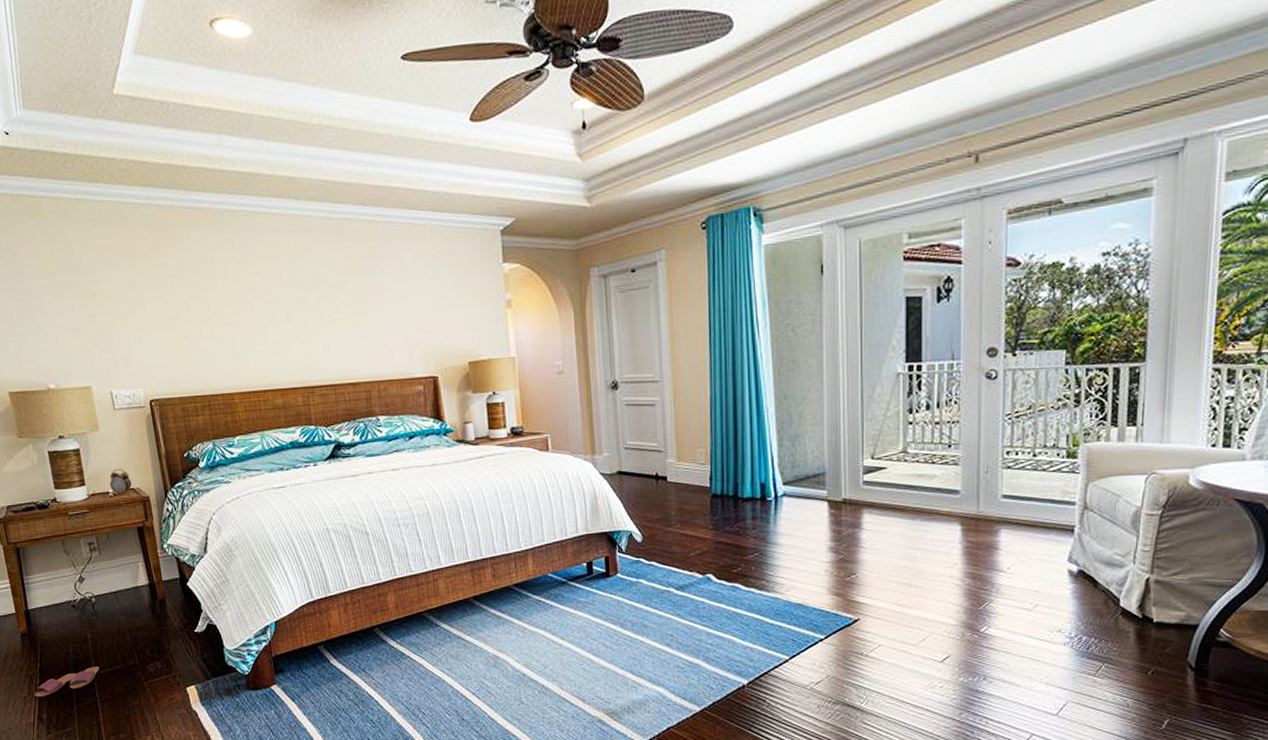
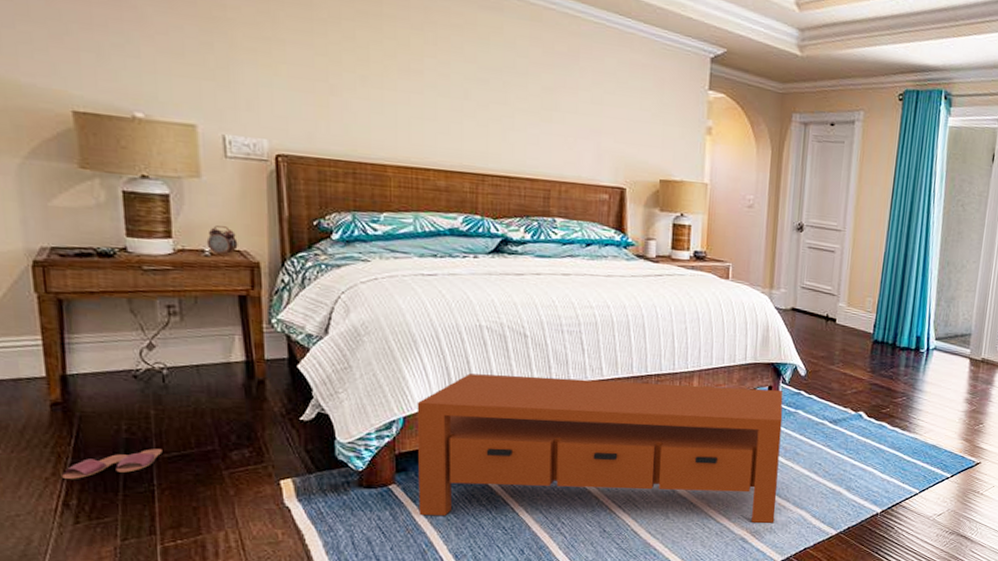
storage bench: none [284,561,631,713] -> present [417,373,783,523]

